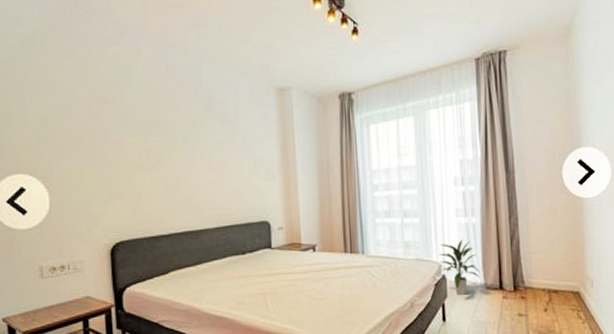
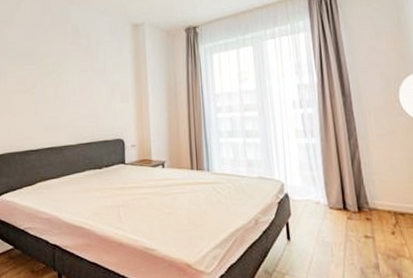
indoor plant: present [439,239,480,295] -> none [281,159,322,214]

